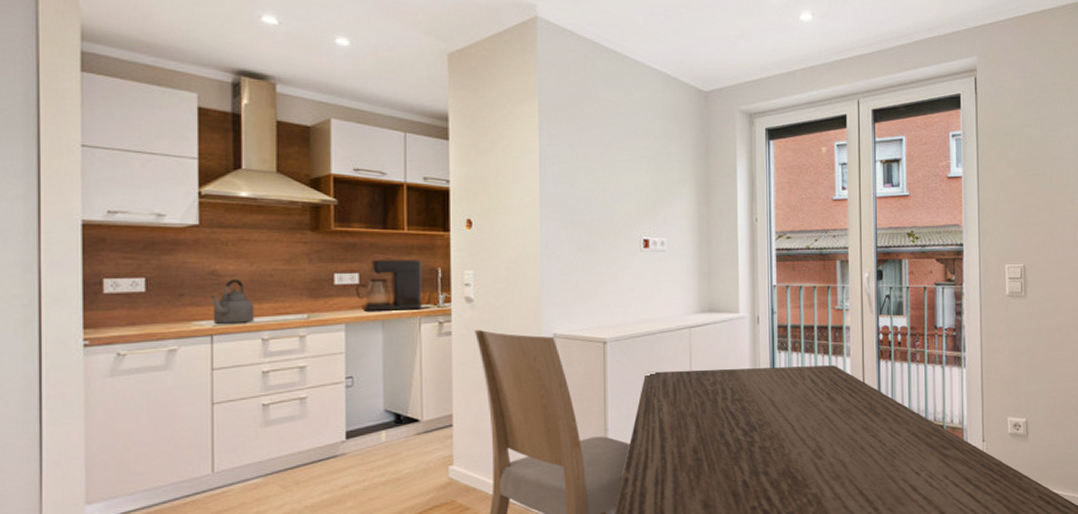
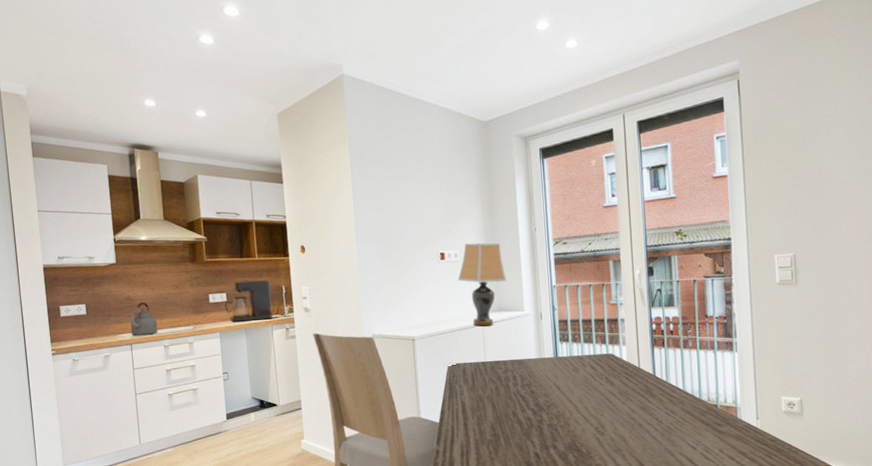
table lamp: none [663,230,721,329] -> present [458,243,507,327]

